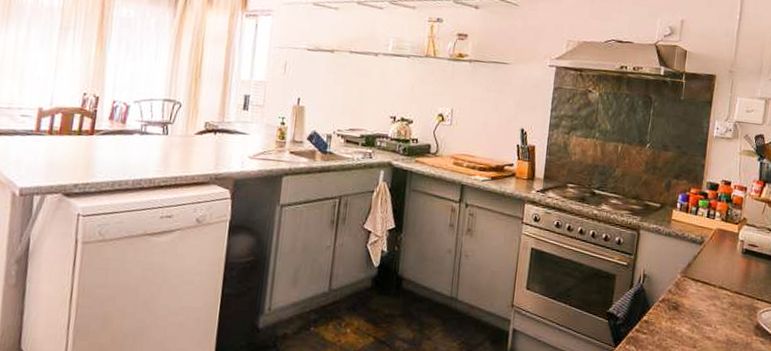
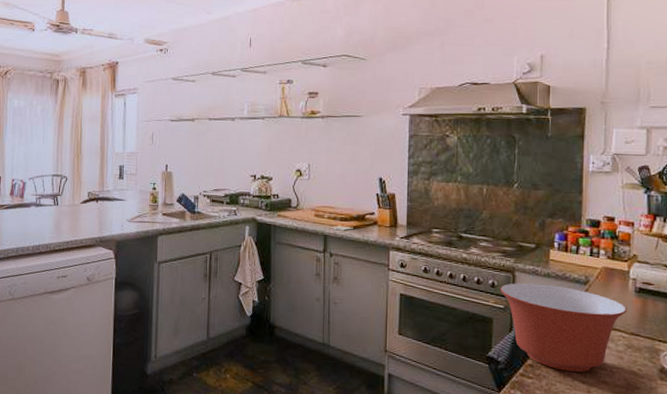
mixing bowl: none [625,241,733,328] -> present [500,283,627,372]

